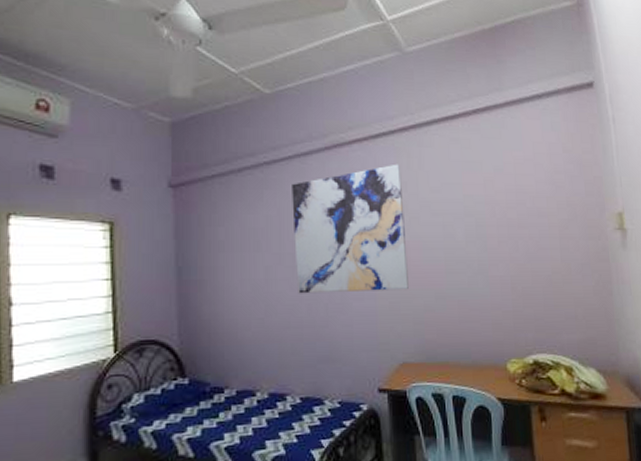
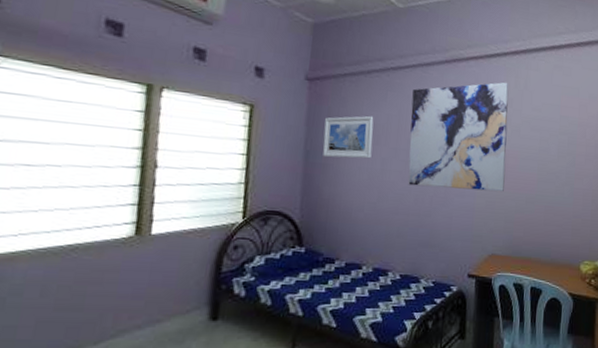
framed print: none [194,219,253,273] -> present [322,115,374,159]

